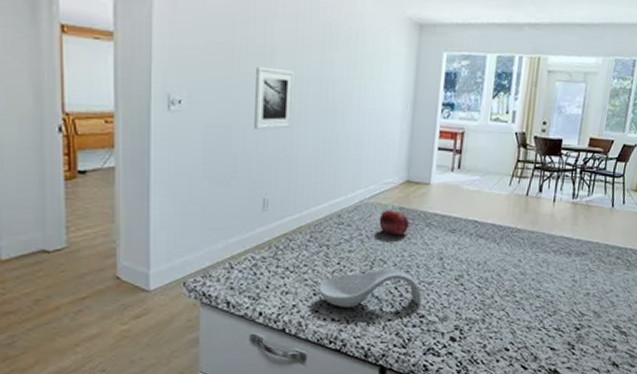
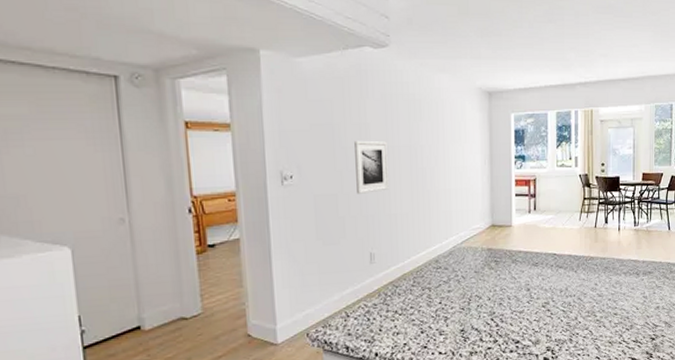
spoon rest: present [318,269,422,309] -> none [425,303,515,342]
fruit: present [378,210,409,236] -> none [471,251,497,273]

